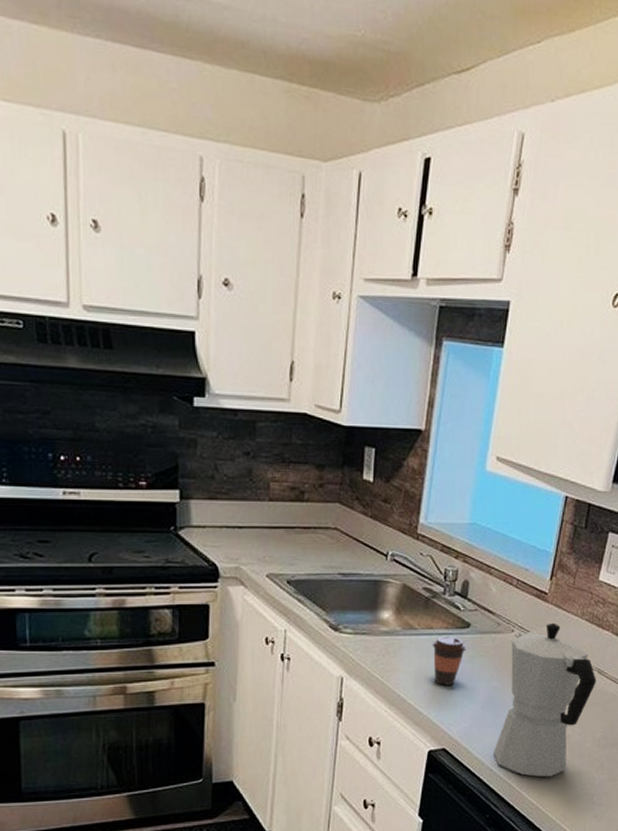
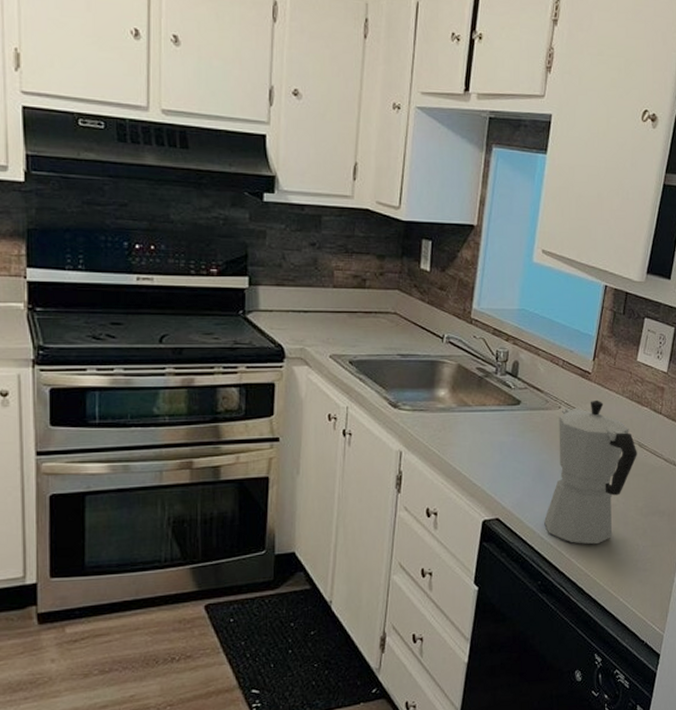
coffee cup: present [432,636,467,685] -> none [485,412,517,458]

